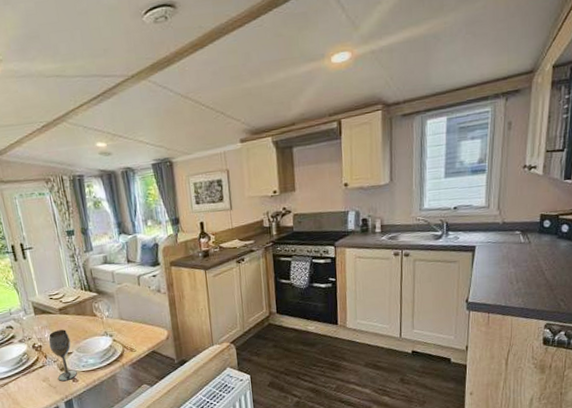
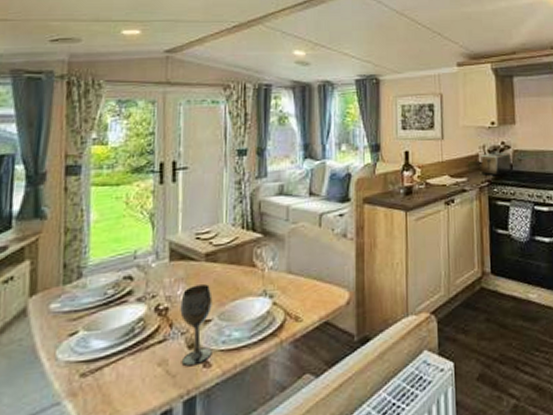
toaster: none [265,216,292,238] -> present [480,152,511,176]

